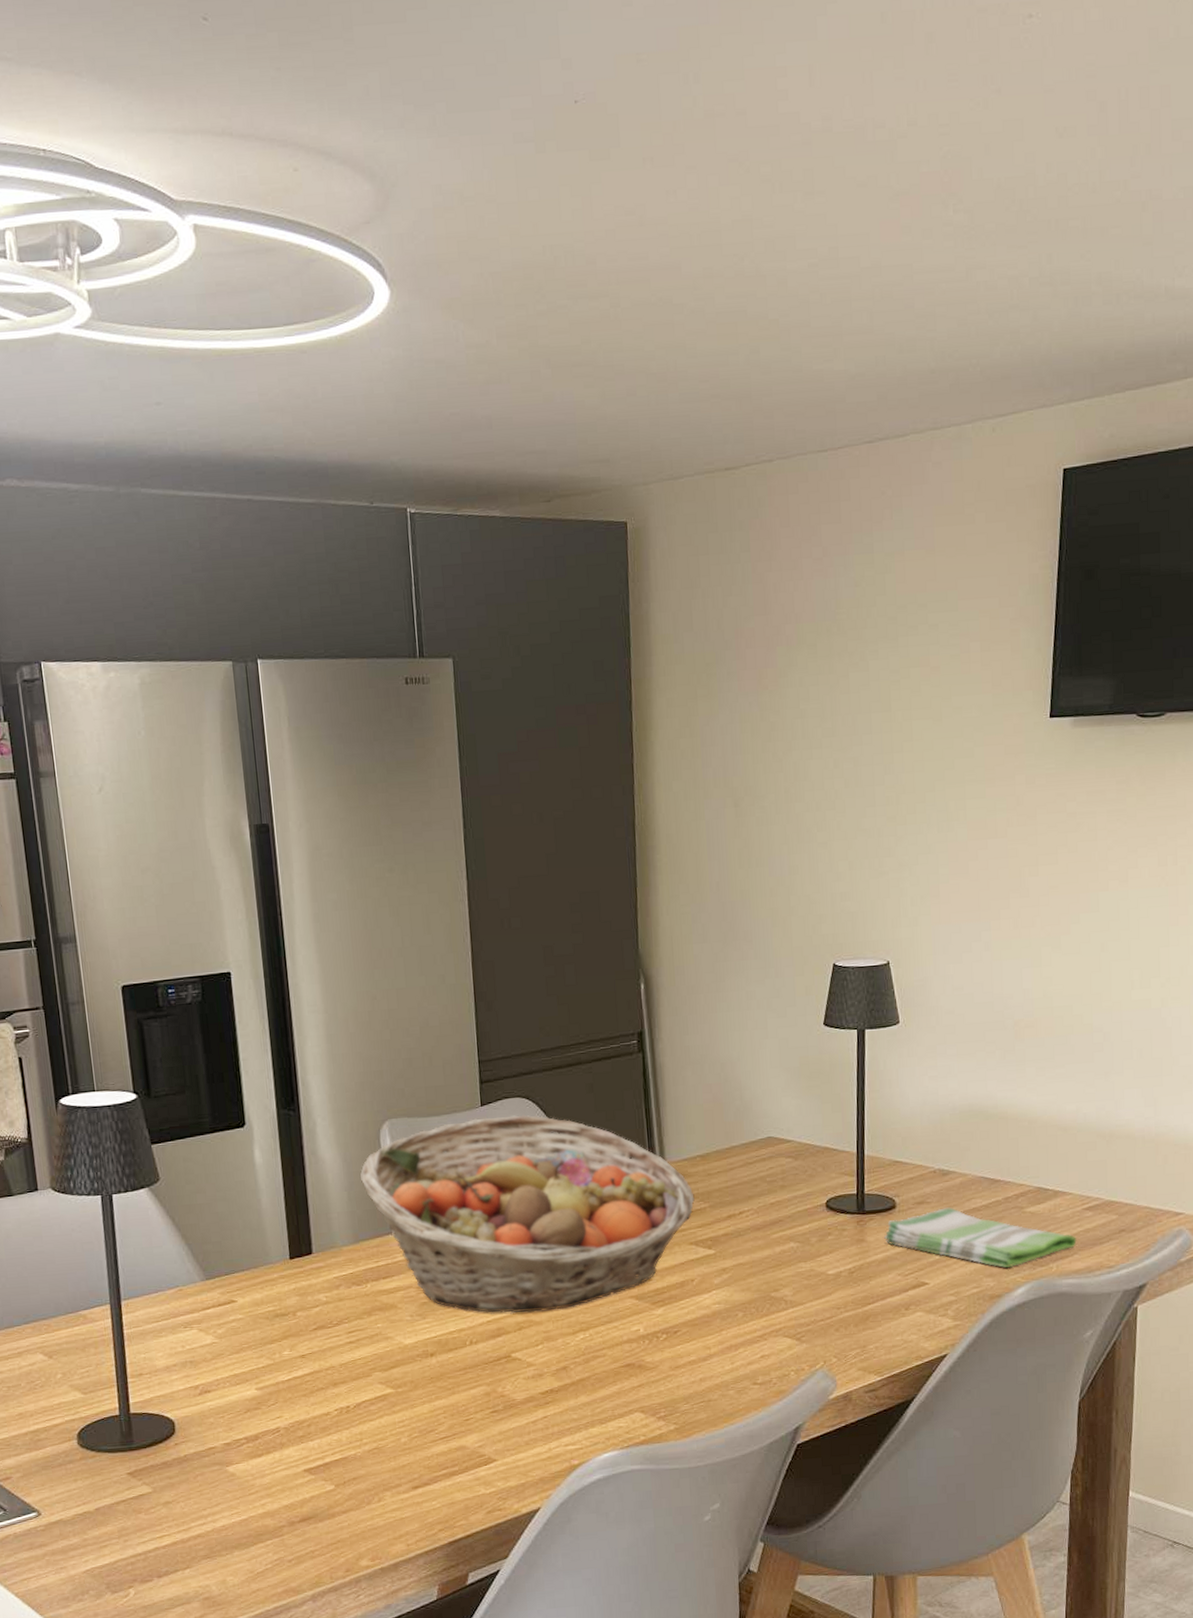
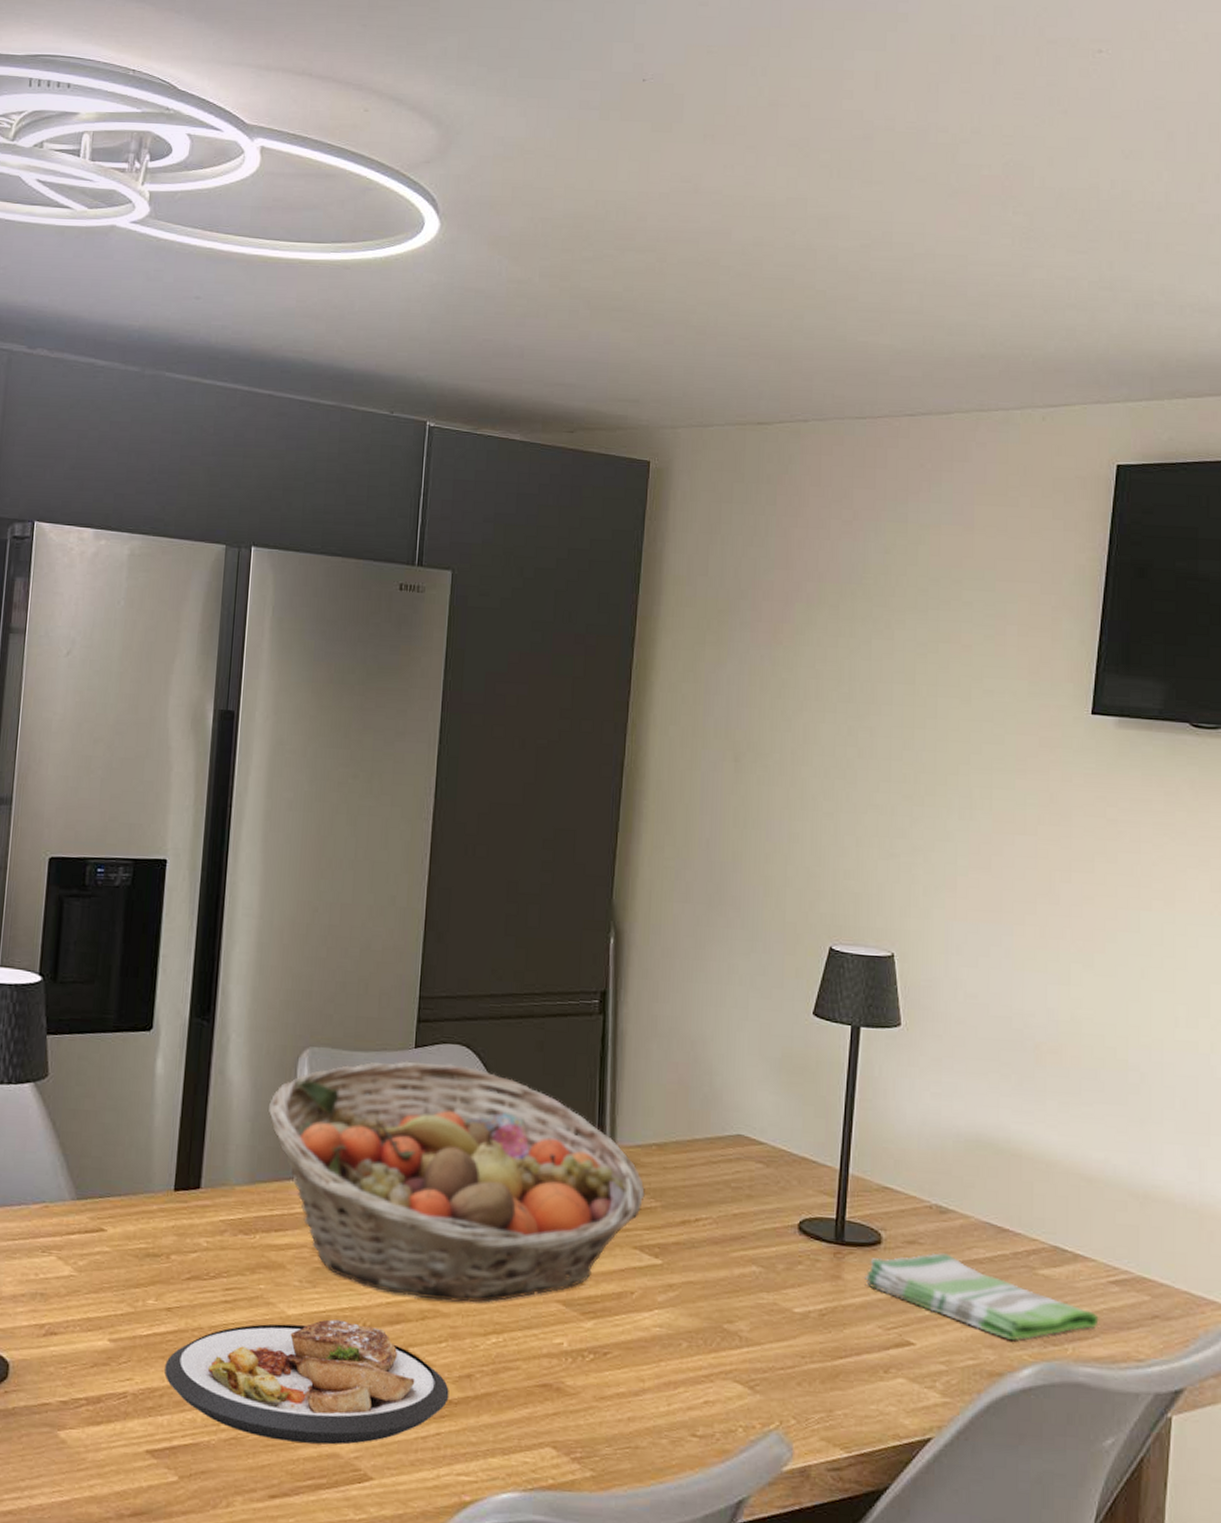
plate: none [308,1341,550,1444] -> present [165,1319,449,1445]

